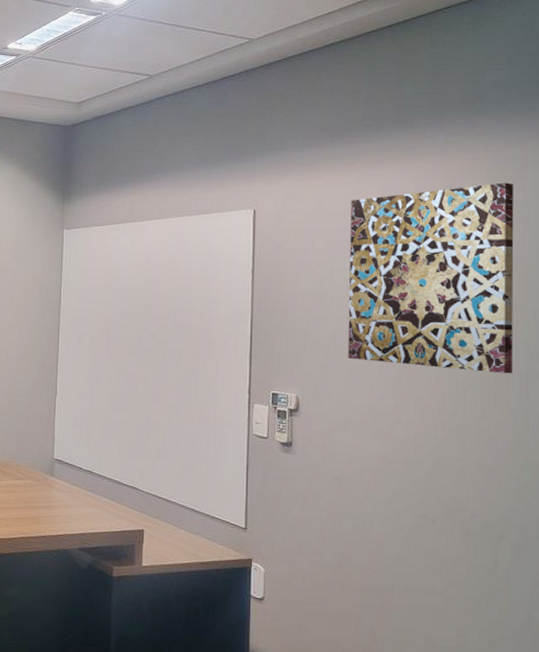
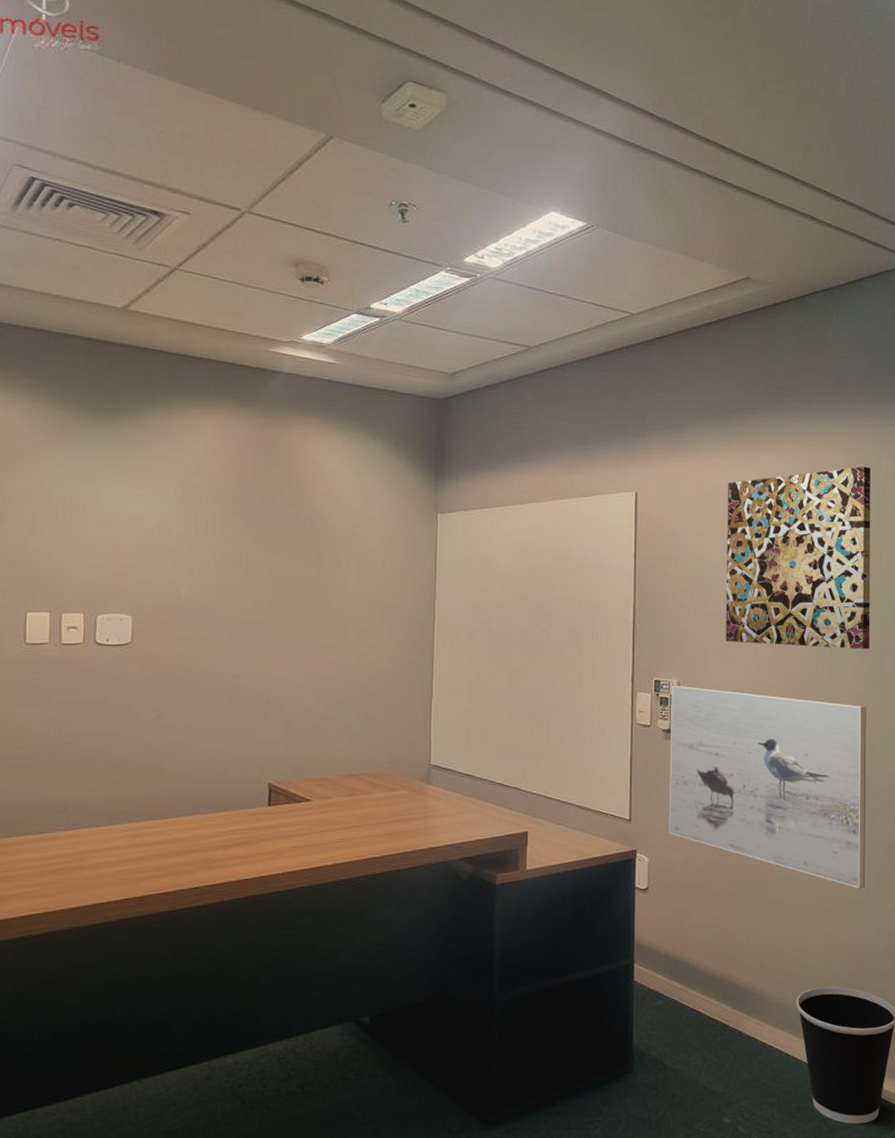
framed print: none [286,399,509,628] -> present [668,685,866,889]

